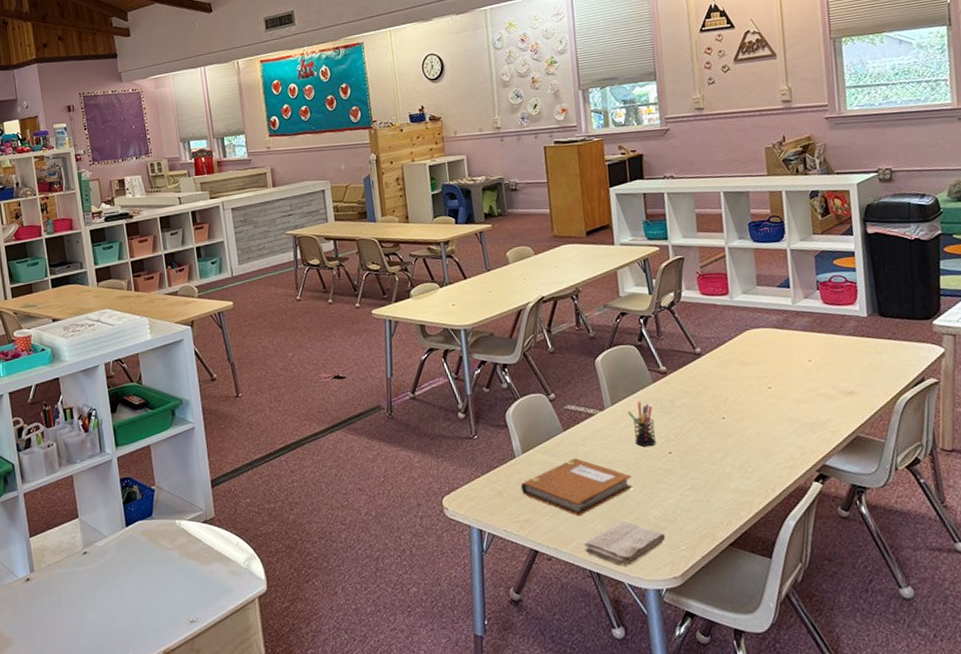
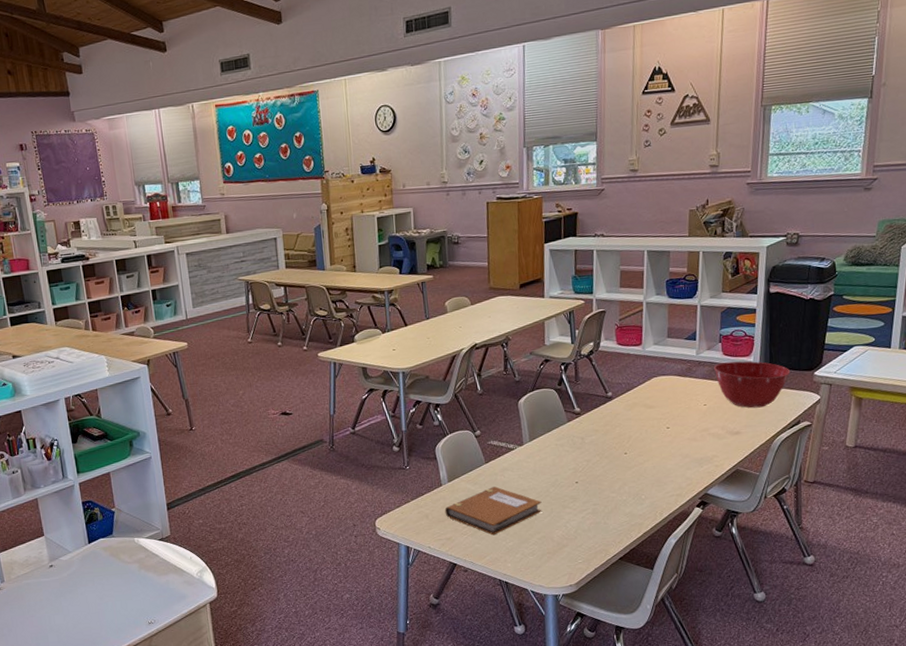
washcloth: present [584,520,666,567] -> none [496,539,567,577]
pen holder: present [628,401,656,447] -> none [543,438,566,478]
mixing bowl: none [815,310,905,364] -> present [714,361,791,408]

